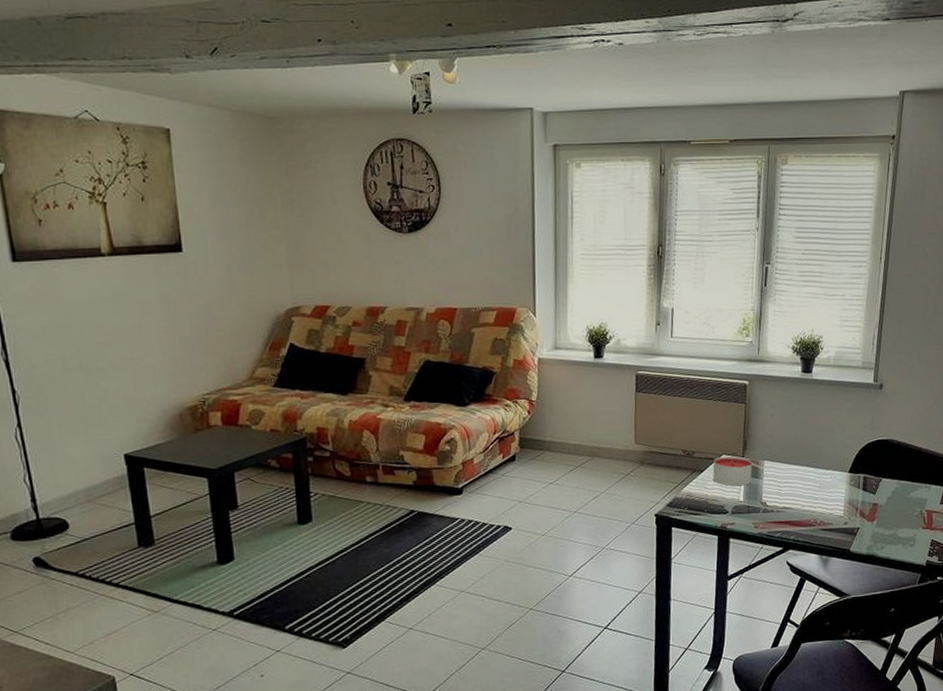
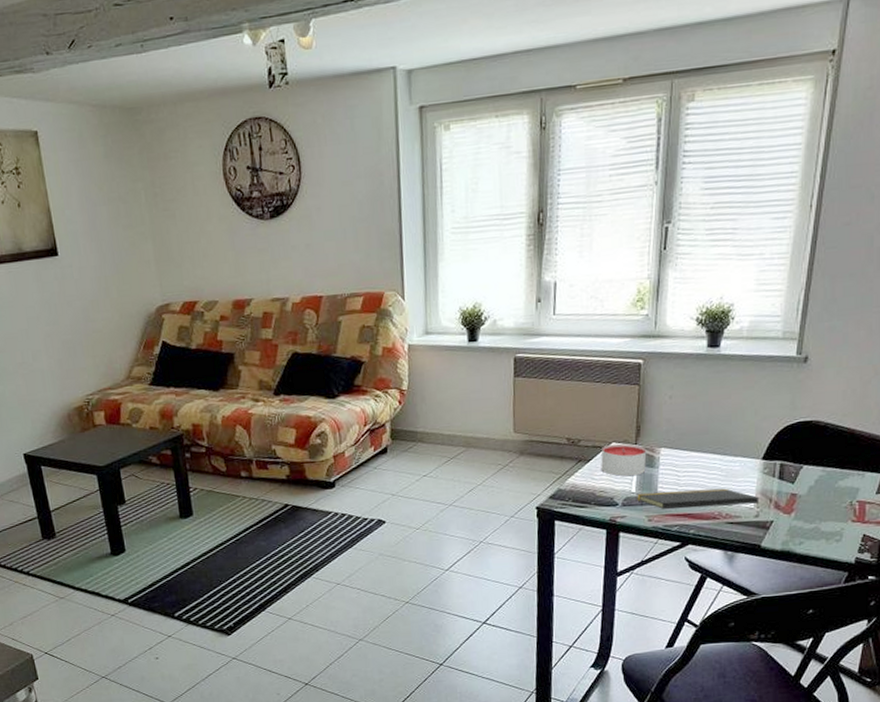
notepad: none [743,498,848,523] -> present [635,488,760,515]

